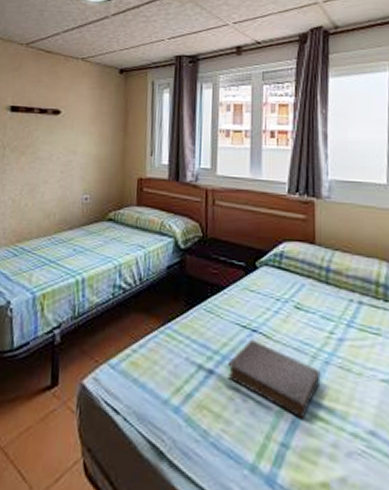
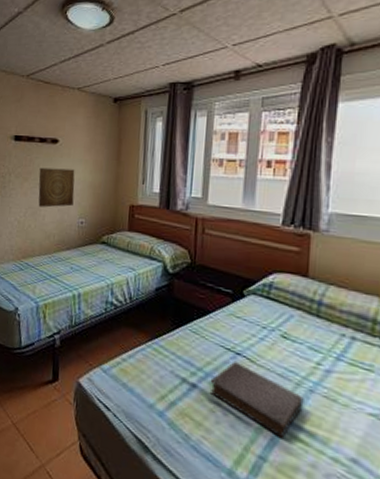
wall art: none [36,140,79,184] -> present [38,167,75,208]

